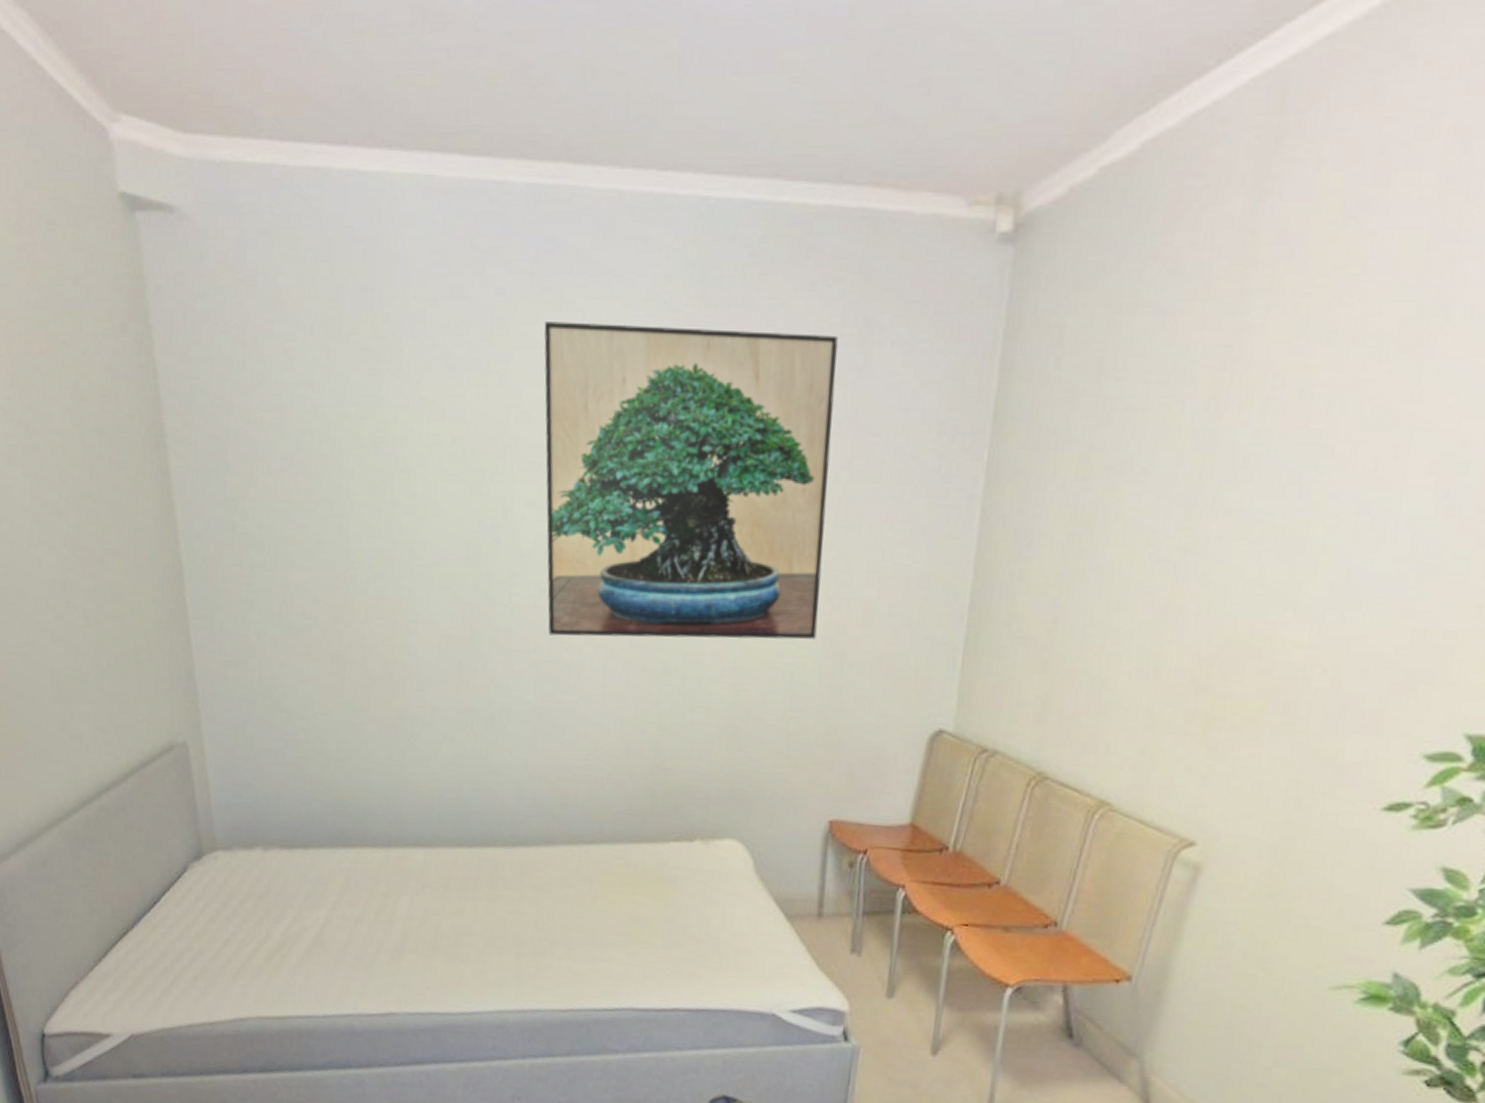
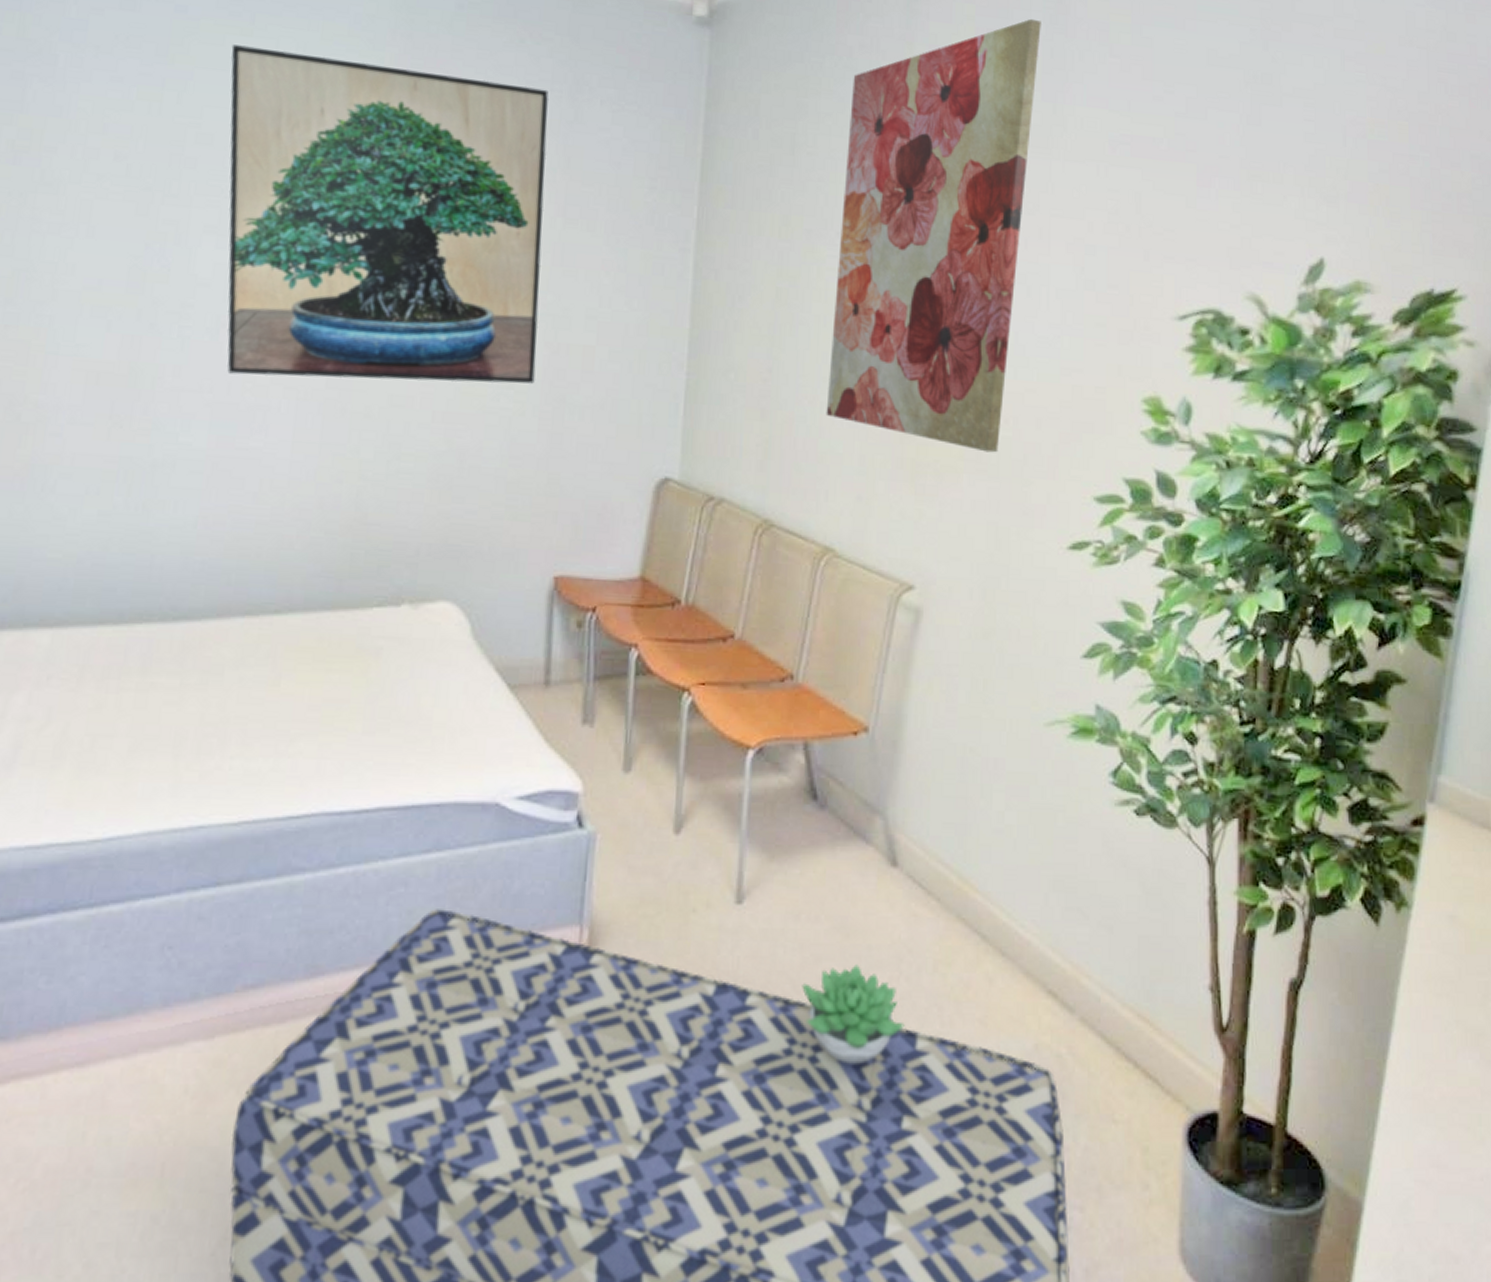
wall art: none [1113,180,1434,706] -> present [826,18,1041,453]

